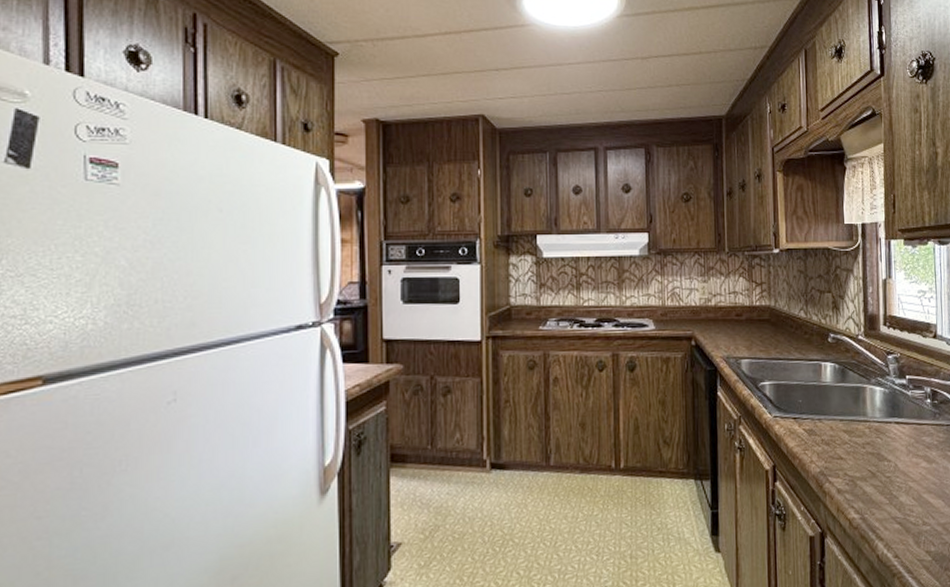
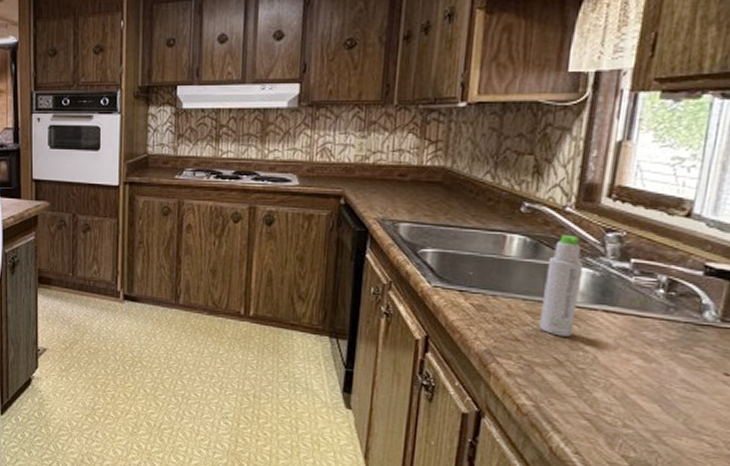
bottle: none [853,359,878,450] -> present [538,234,584,337]

